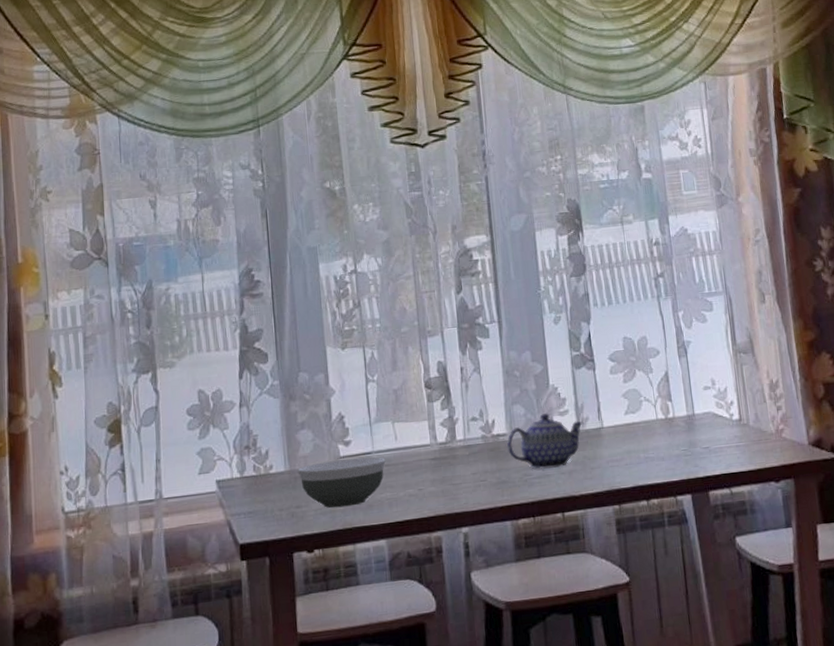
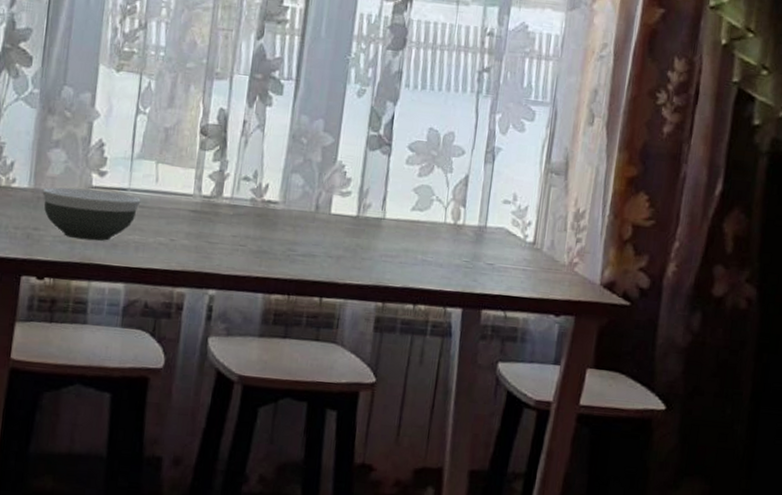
teapot: present [506,412,584,470] -> none [275,189,365,250]

